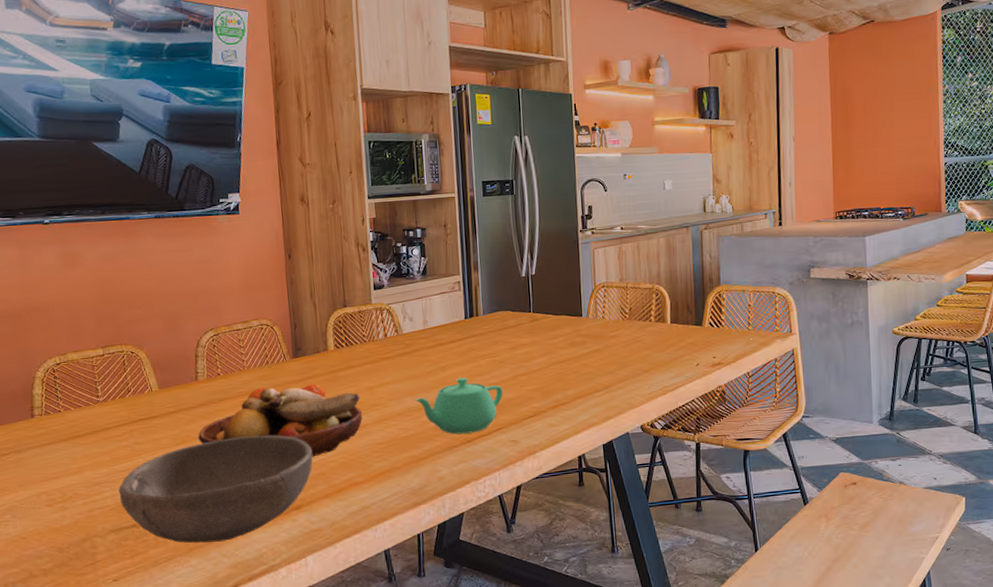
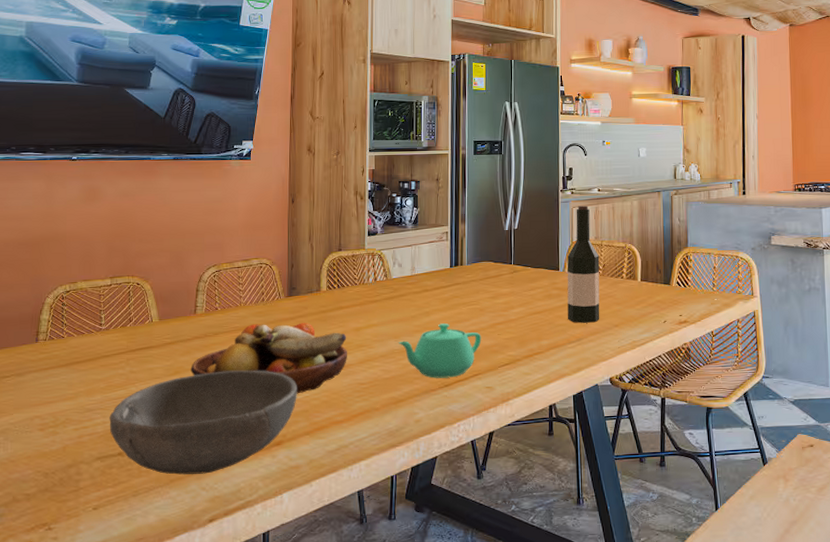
wine bottle: none [591,246,628,371] -> present [567,206,600,323]

